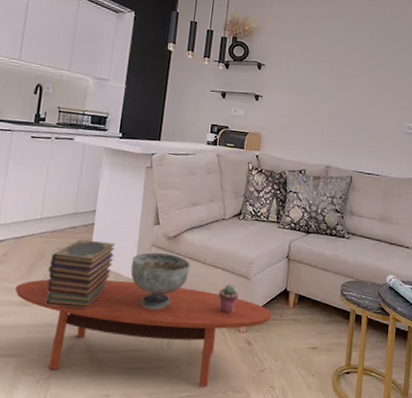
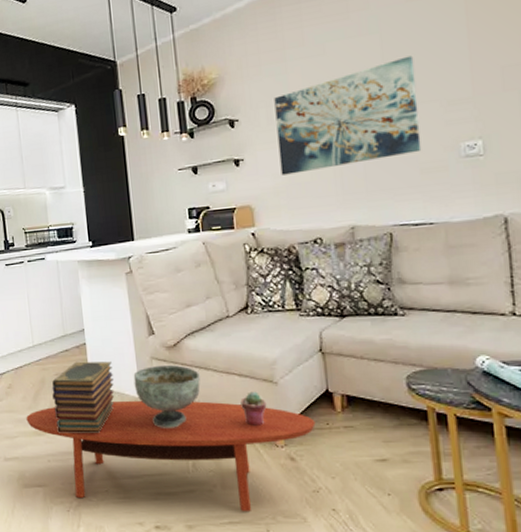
wall art: none [287,54,388,123] -> present [274,55,422,176]

